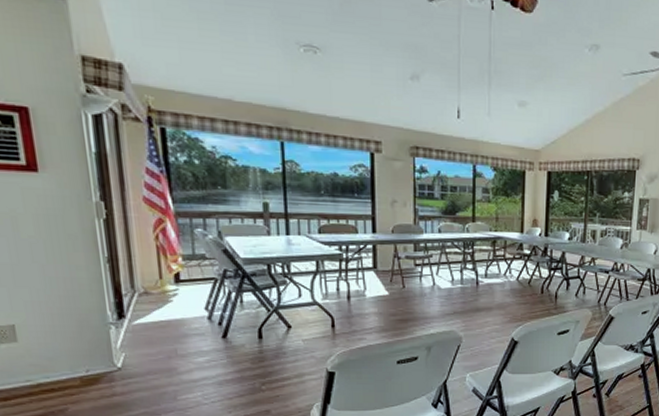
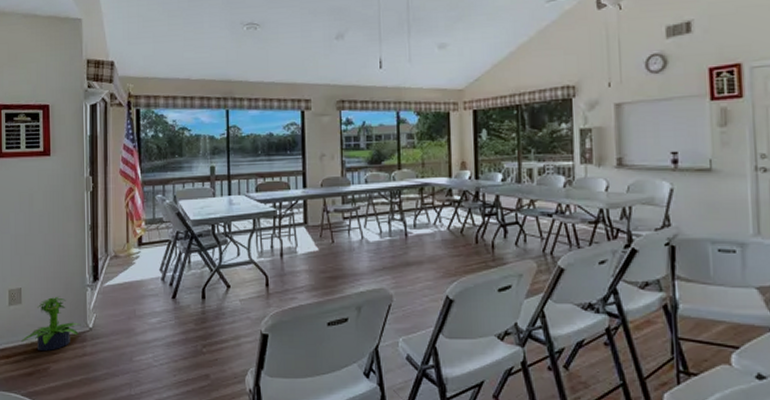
potted plant: none [22,334,106,393] -> present [21,296,81,352]

